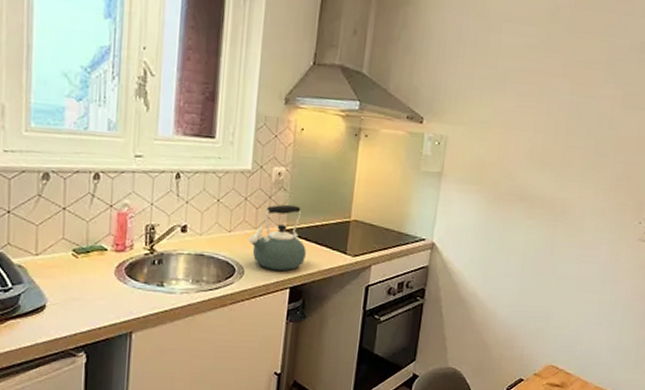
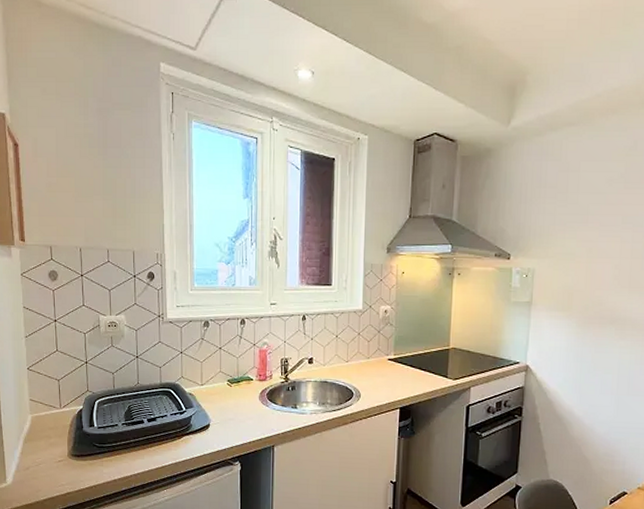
kettle: present [248,204,306,271] -> none [363,337,412,394]

